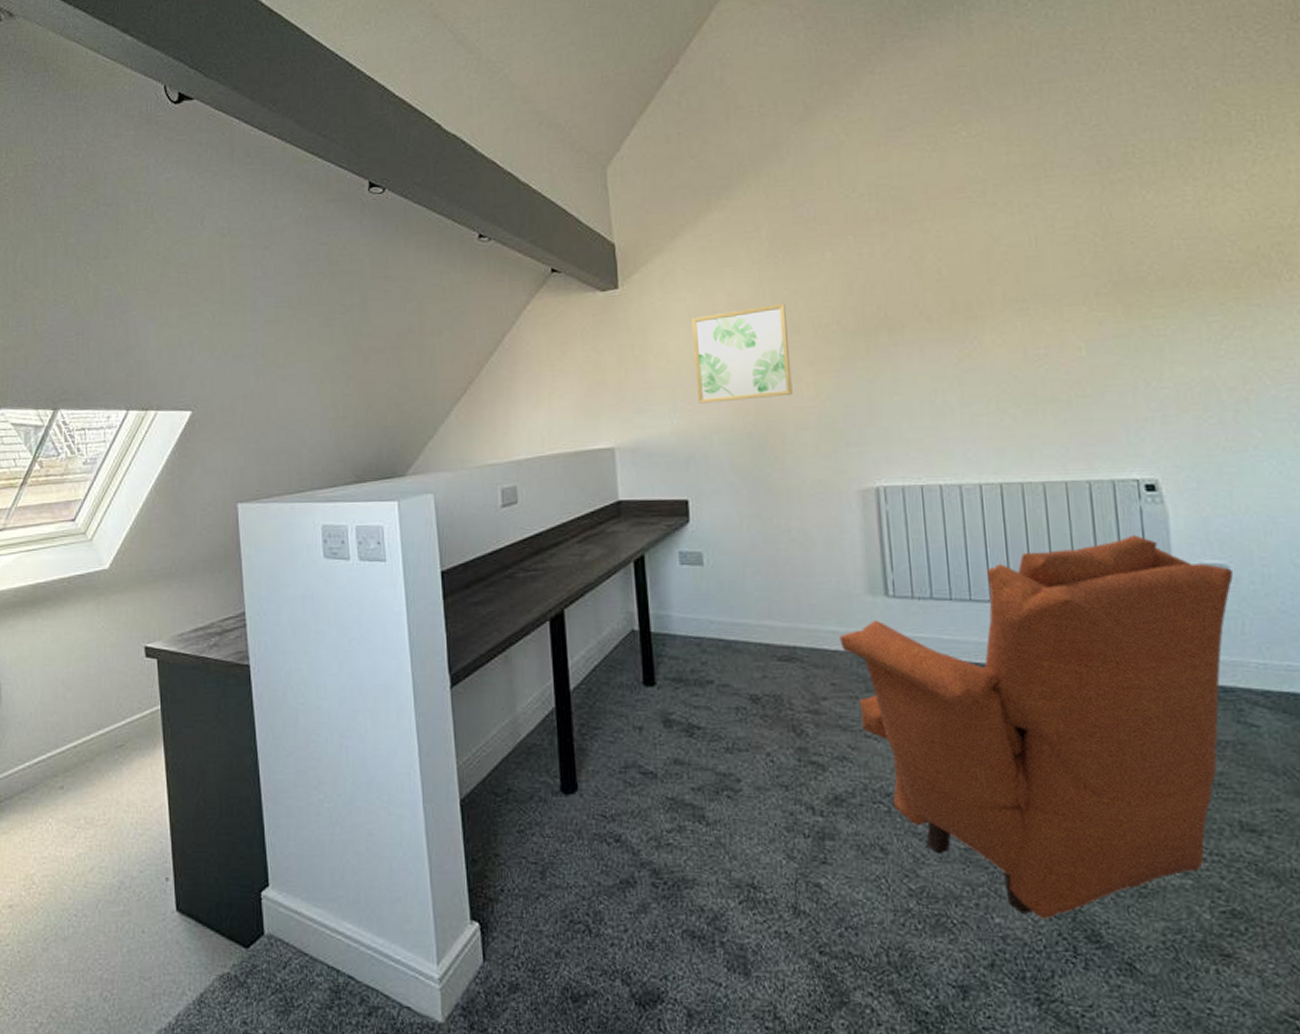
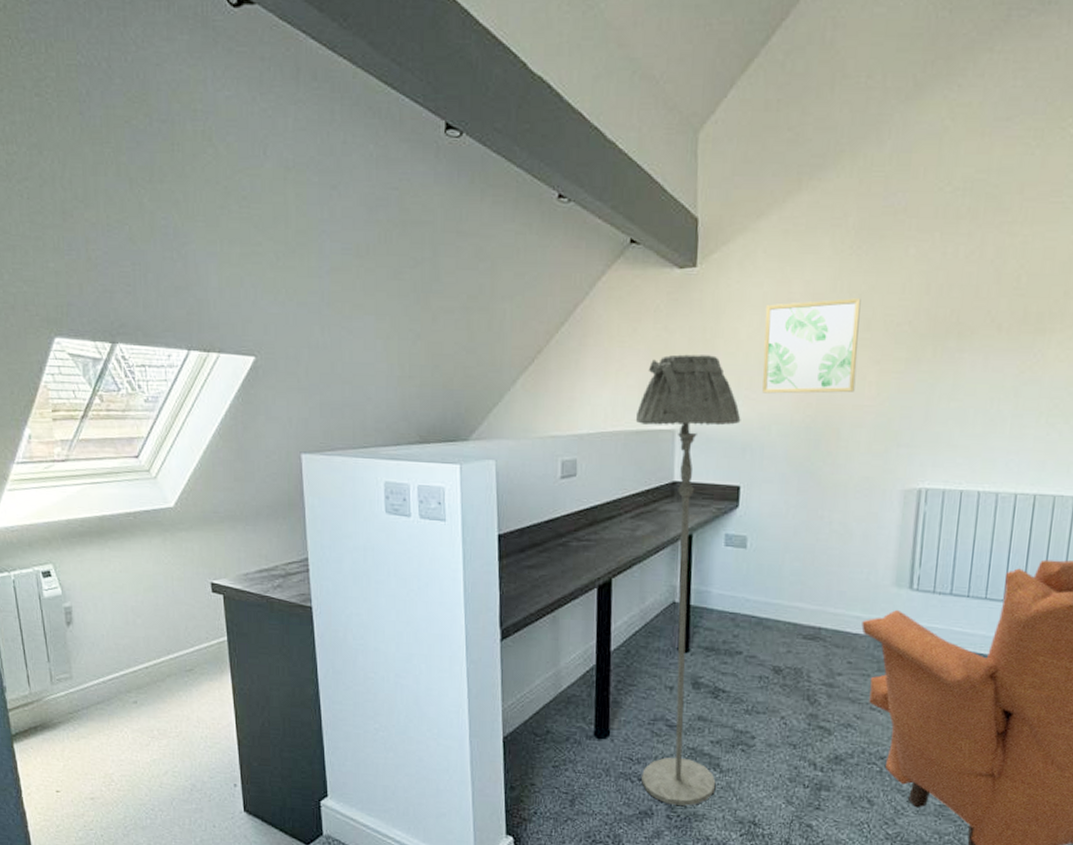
floor lamp: none [572,371,704,870] -> present [635,354,741,806]

